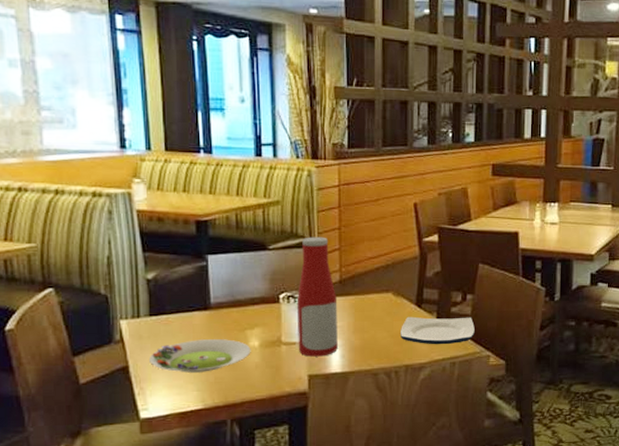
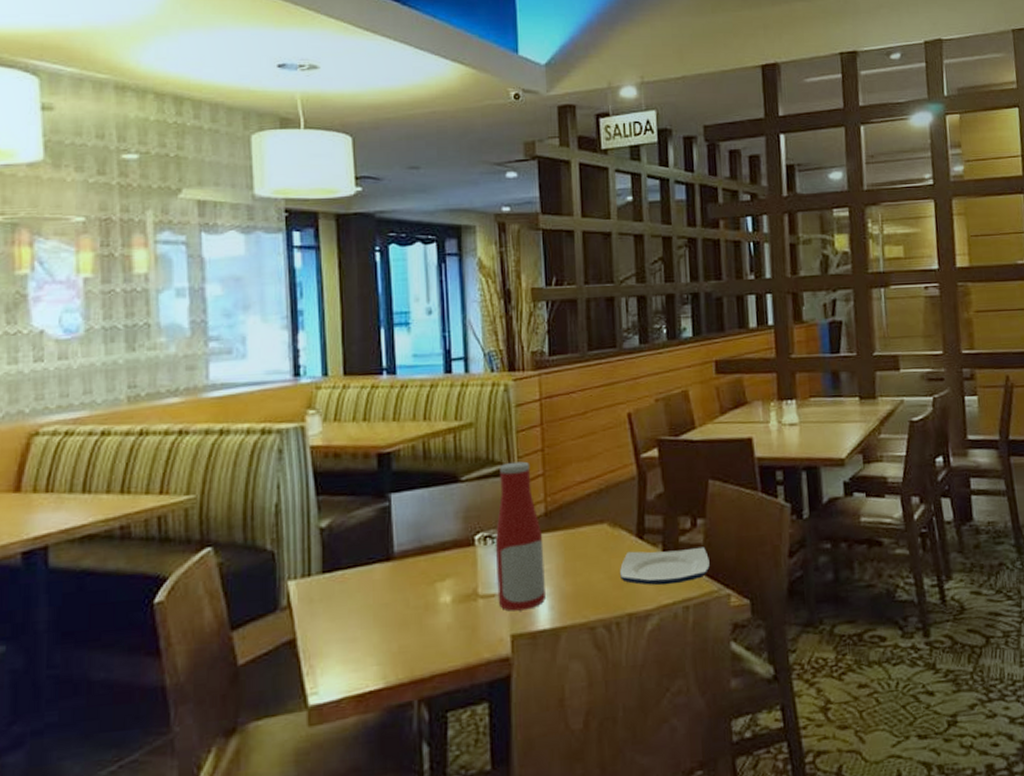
salad plate: present [149,339,251,373] -> none [321,596,442,642]

